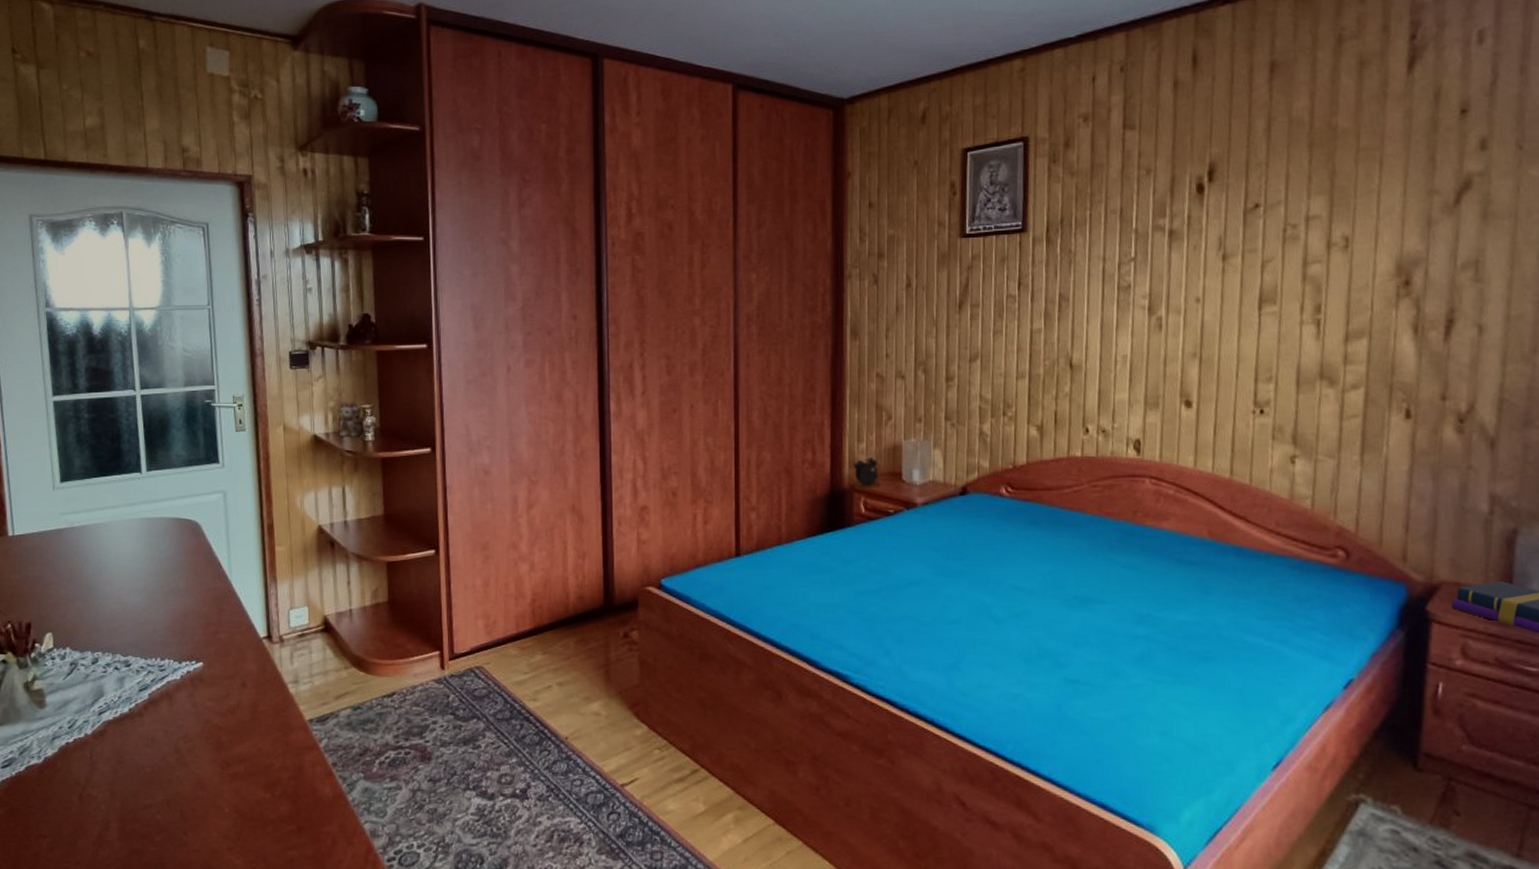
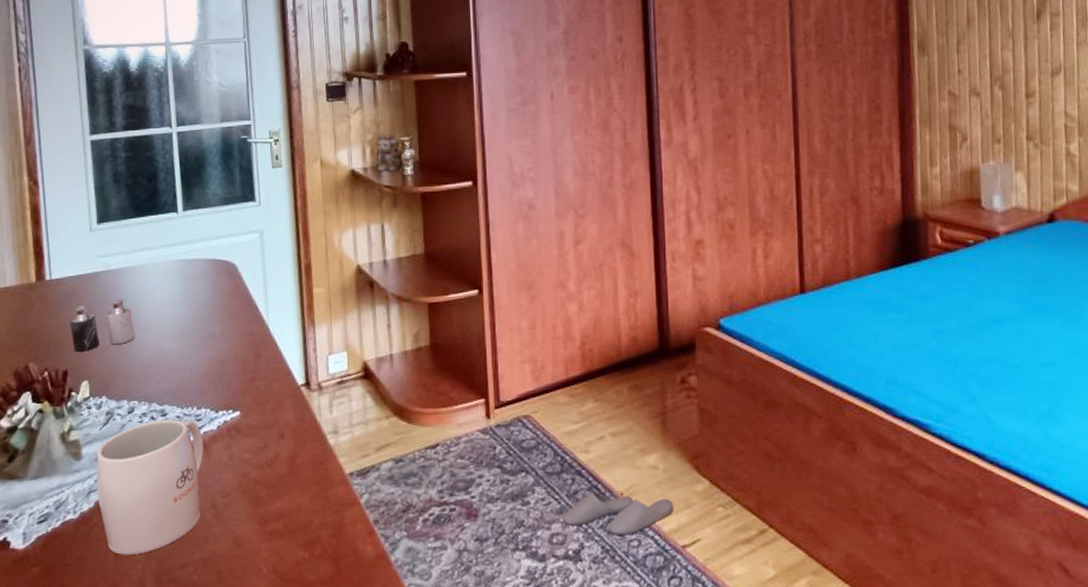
candle: none [32,555,99,605] -> present [69,299,135,351]
mug: none [60,670,167,798] -> present [96,419,203,556]
slippers: none [511,737,614,776] -> present [562,492,674,536]
alarm clock: present [851,456,881,490] -> none [925,182,959,219]

